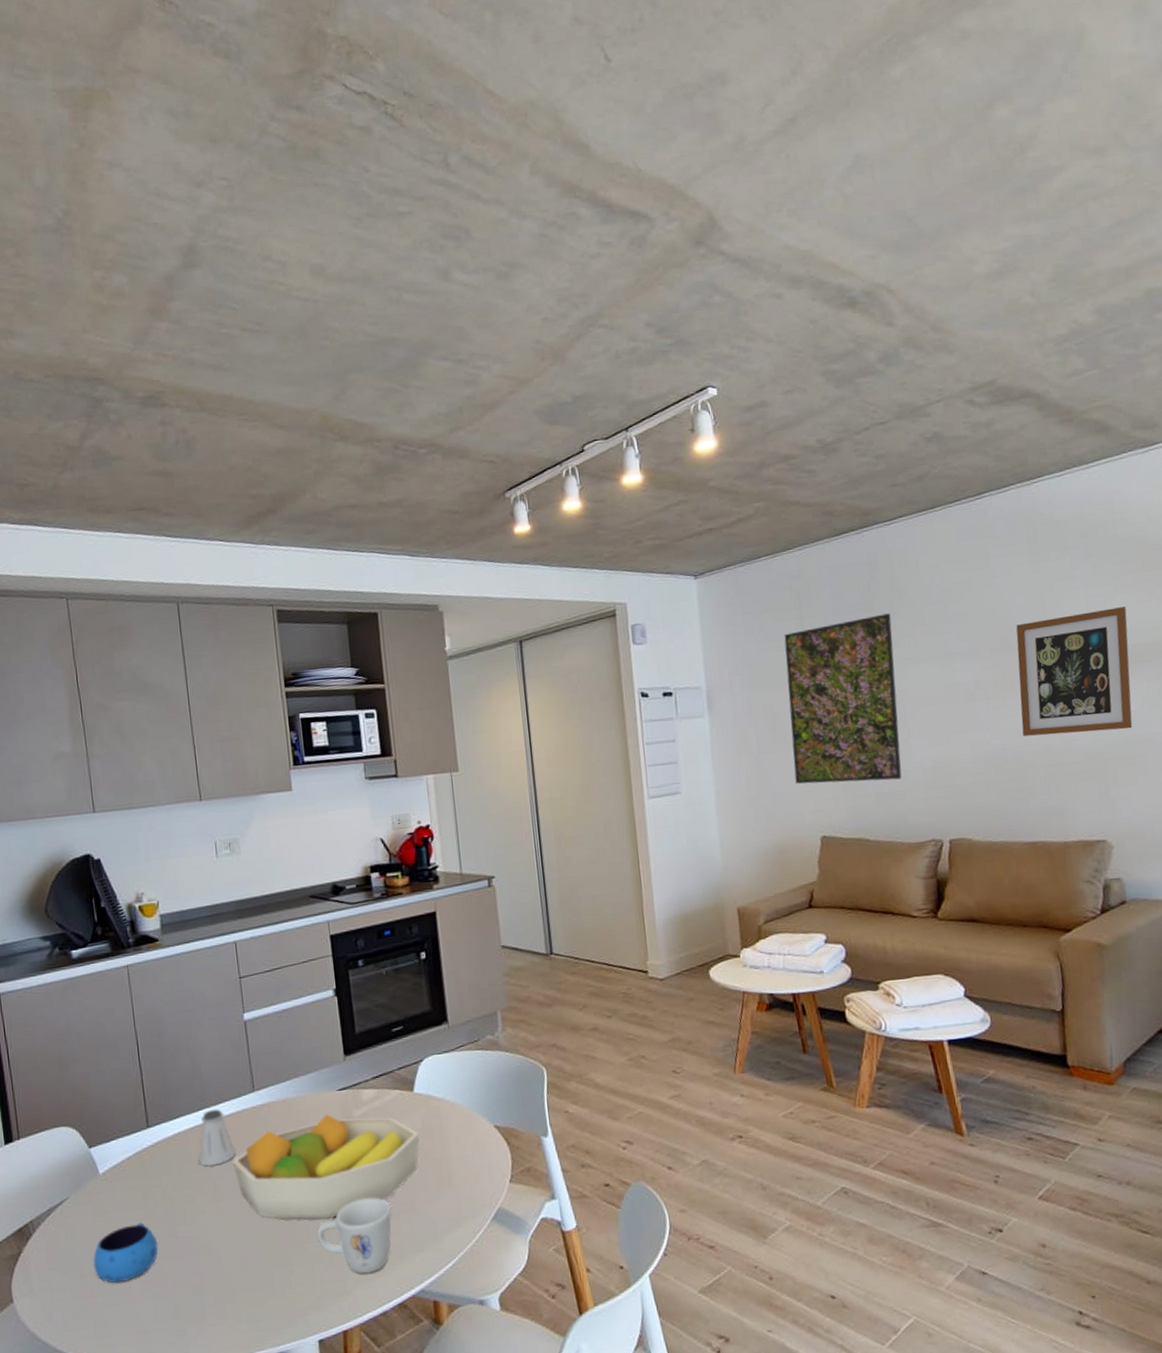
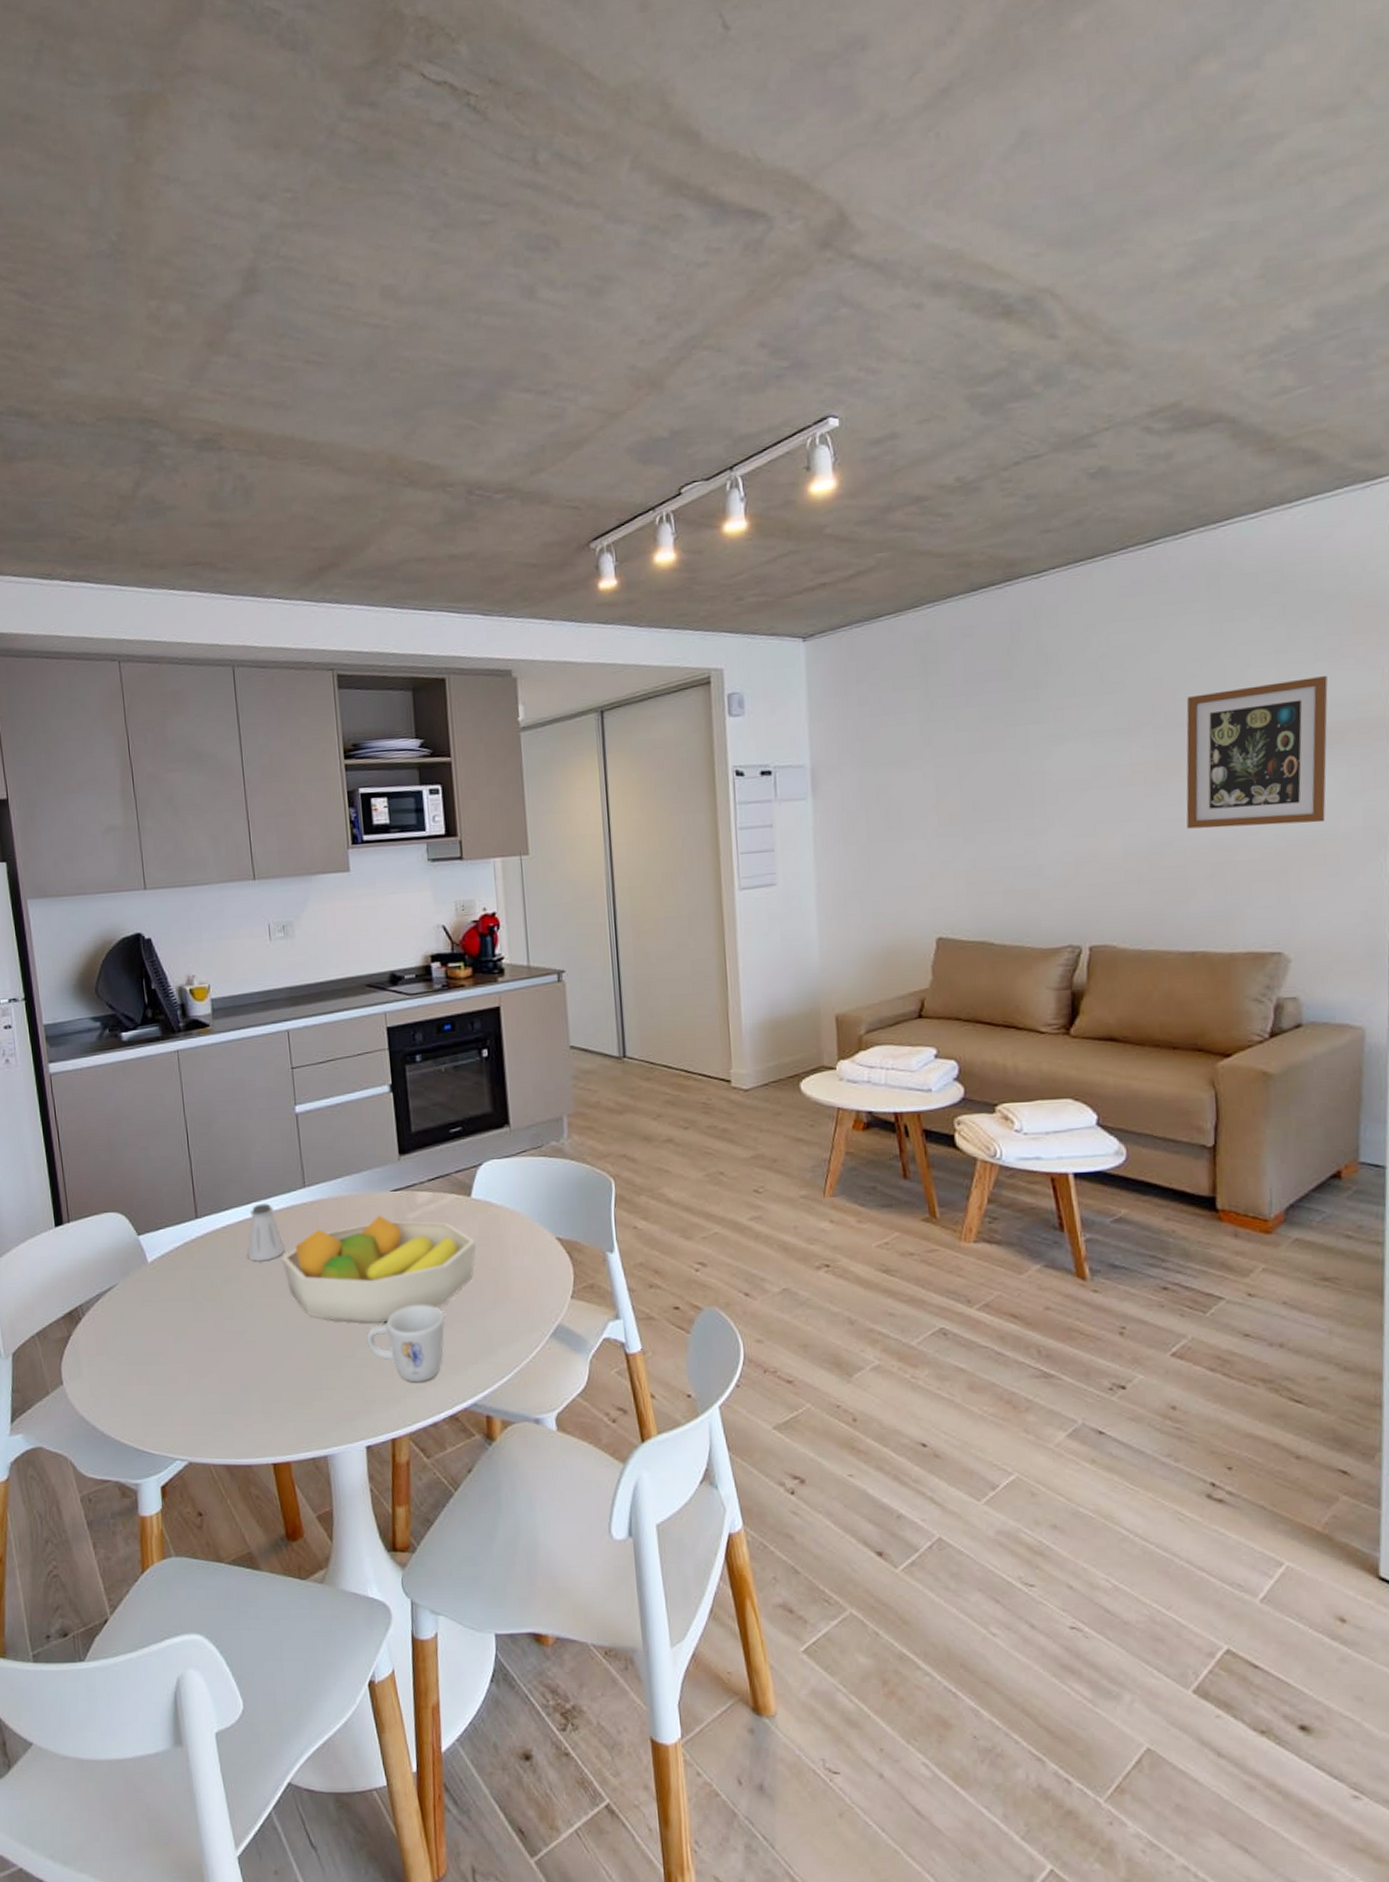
mug: present [93,1222,159,1283] -> none [141,1314,206,1373]
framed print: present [784,613,902,784] -> none [904,682,1037,878]

